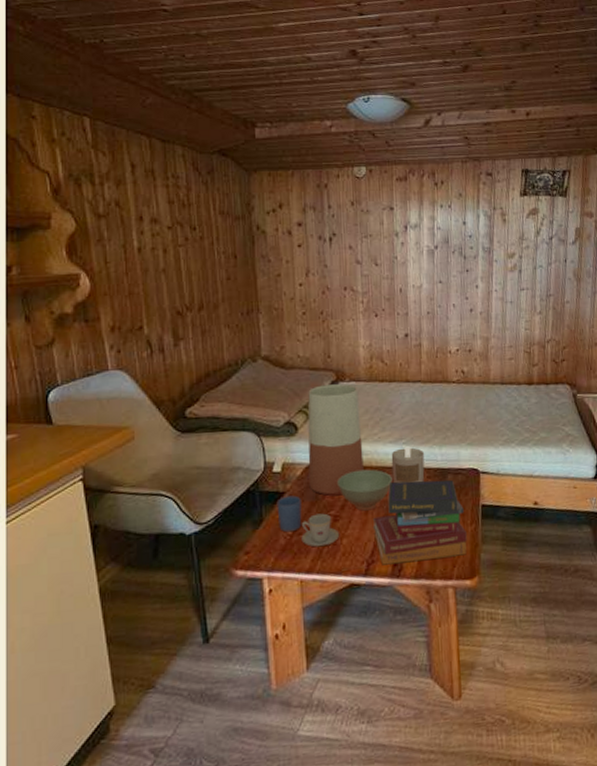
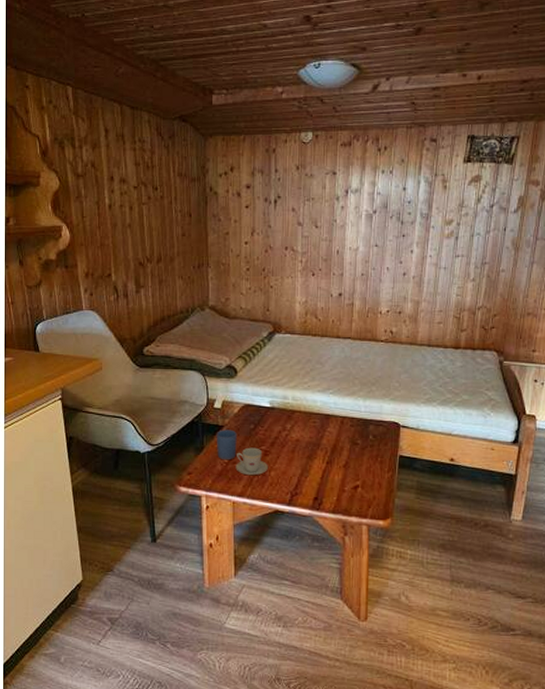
vase: present [307,384,364,497] -> none [244,335,294,434]
bowl: present [337,469,392,511] -> none [269,413,318,449]
books: present [372,480,467,565] -> none [298,427,383,499]
candle: present [391,446,425,484] -> none [318,396,350,430]

